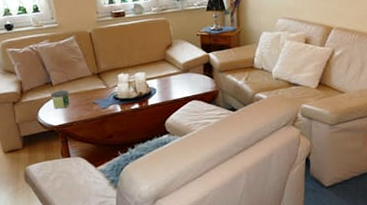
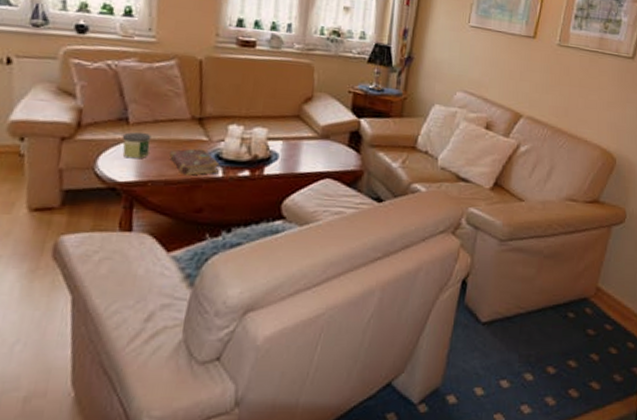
book: none [83,94,118,114] -> present [169,148,220,175]

